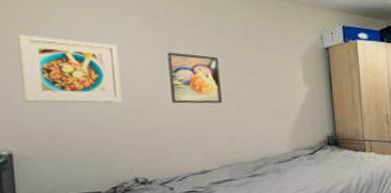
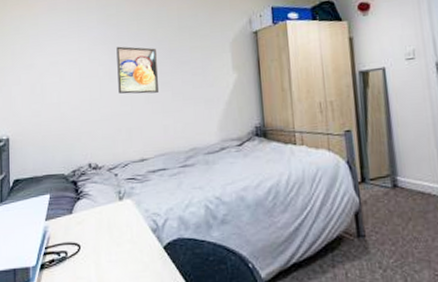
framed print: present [17,35,122,103] -> none [16,39,82,96]

